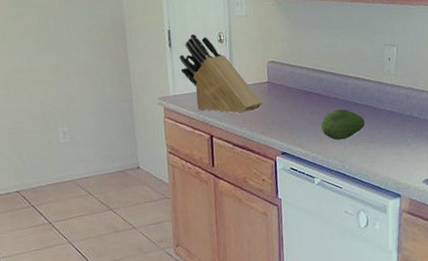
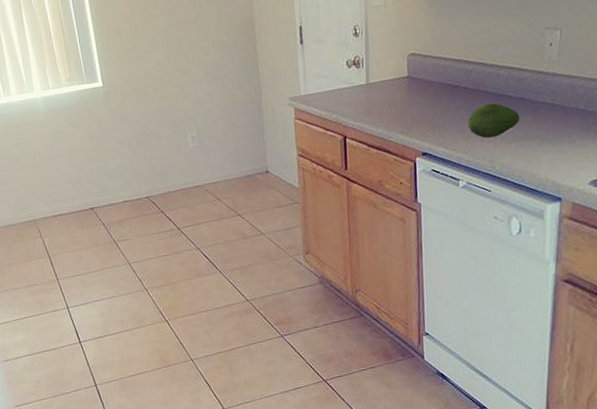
knife block: present [179,33,262,114] -> none [311,28,401,113]

